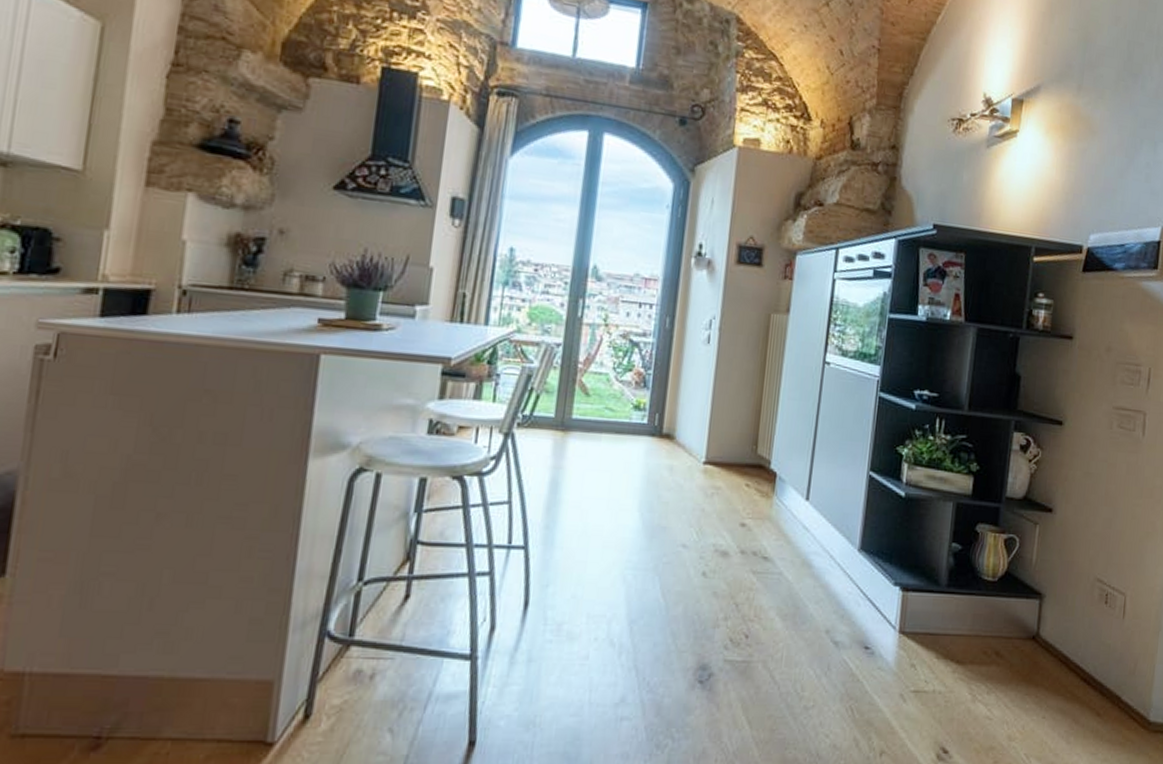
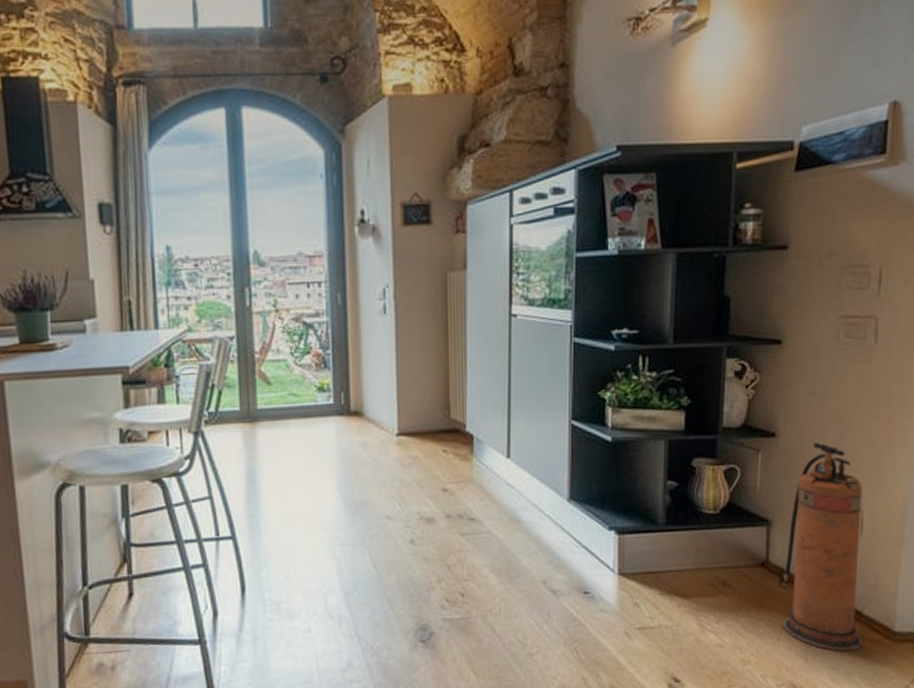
fire extinguisher: none [1047,522,1127,738] -> present [779,442,863,652]

